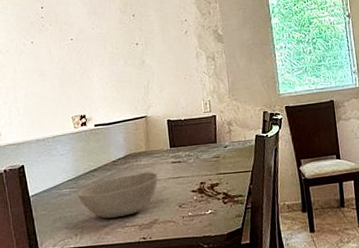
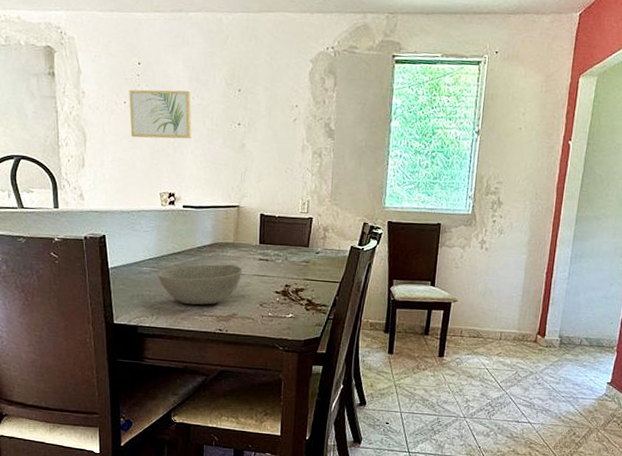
wall art: none [35,23,95,72] -> present [129,89,192,139]

